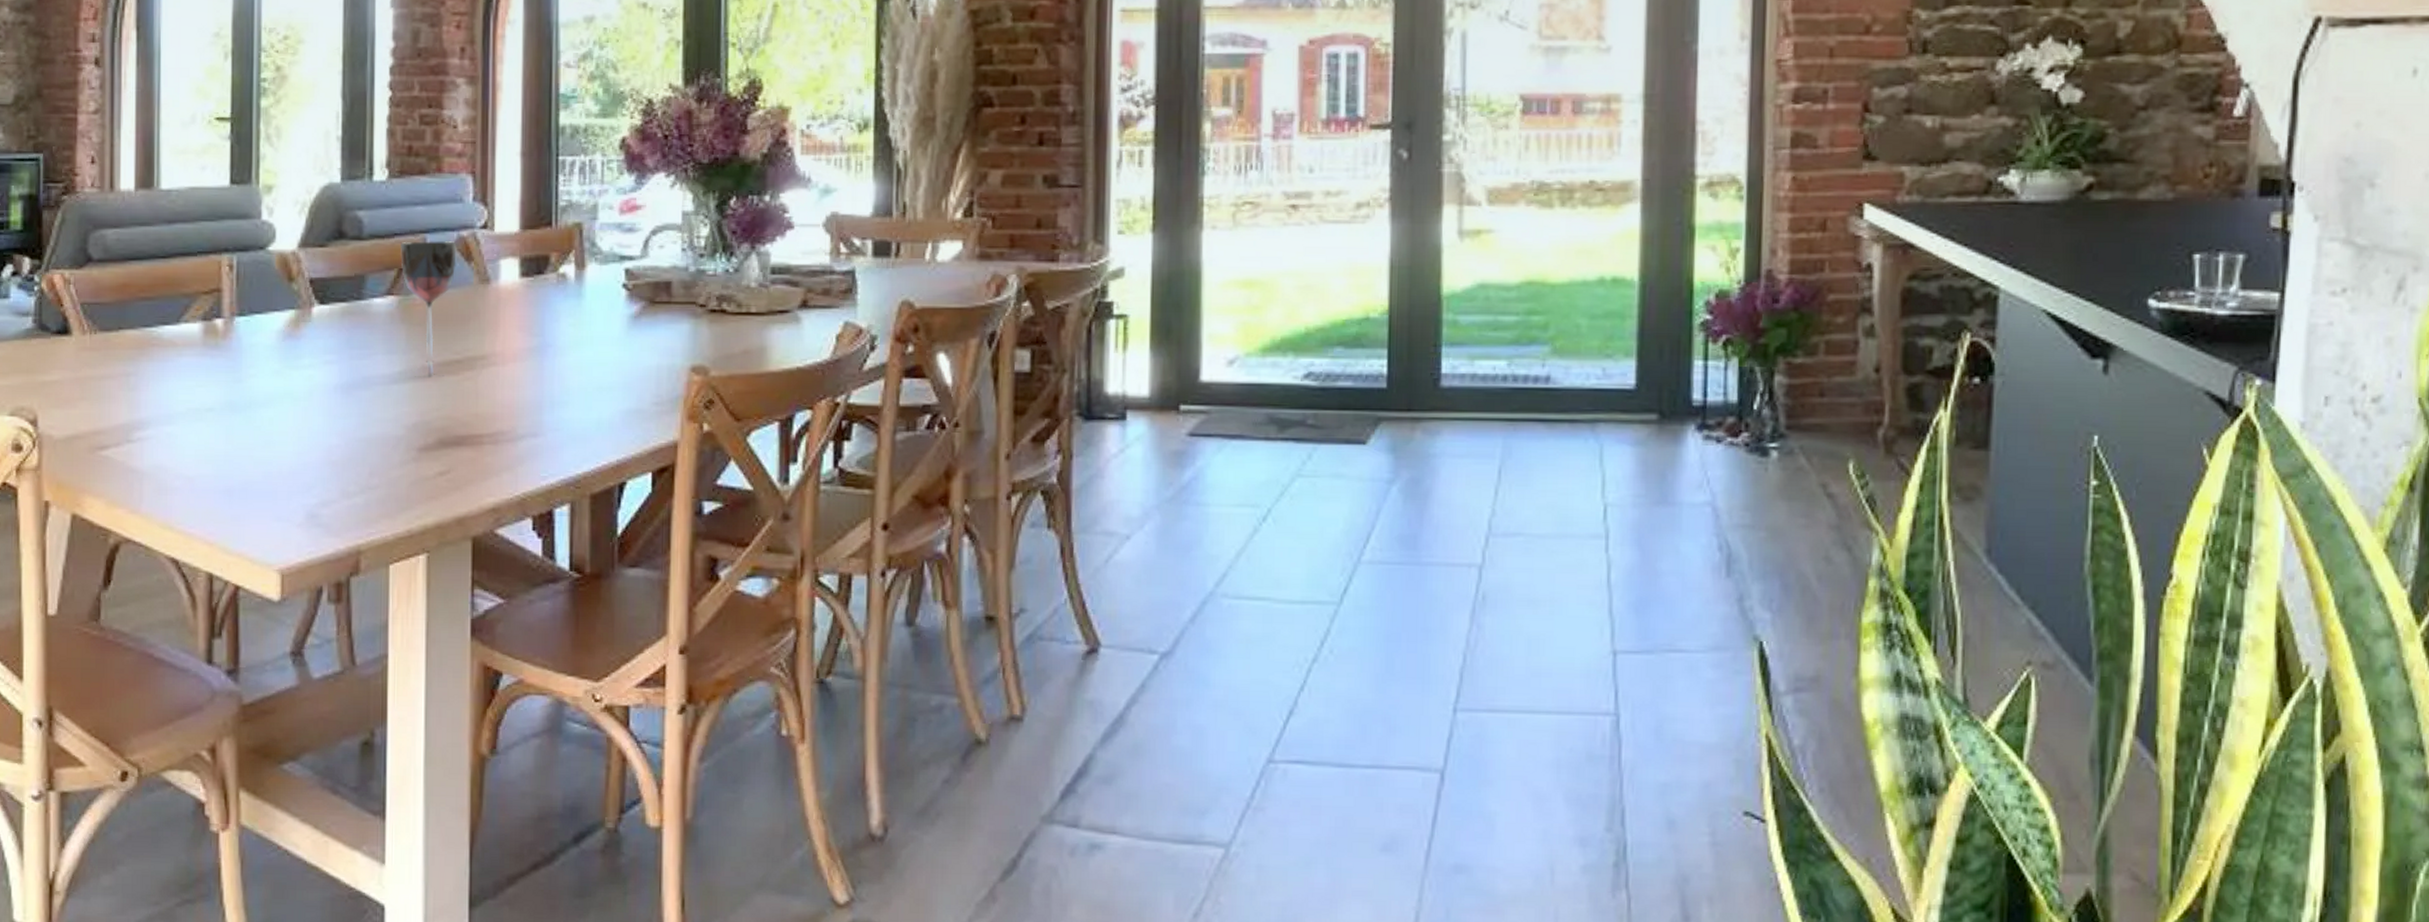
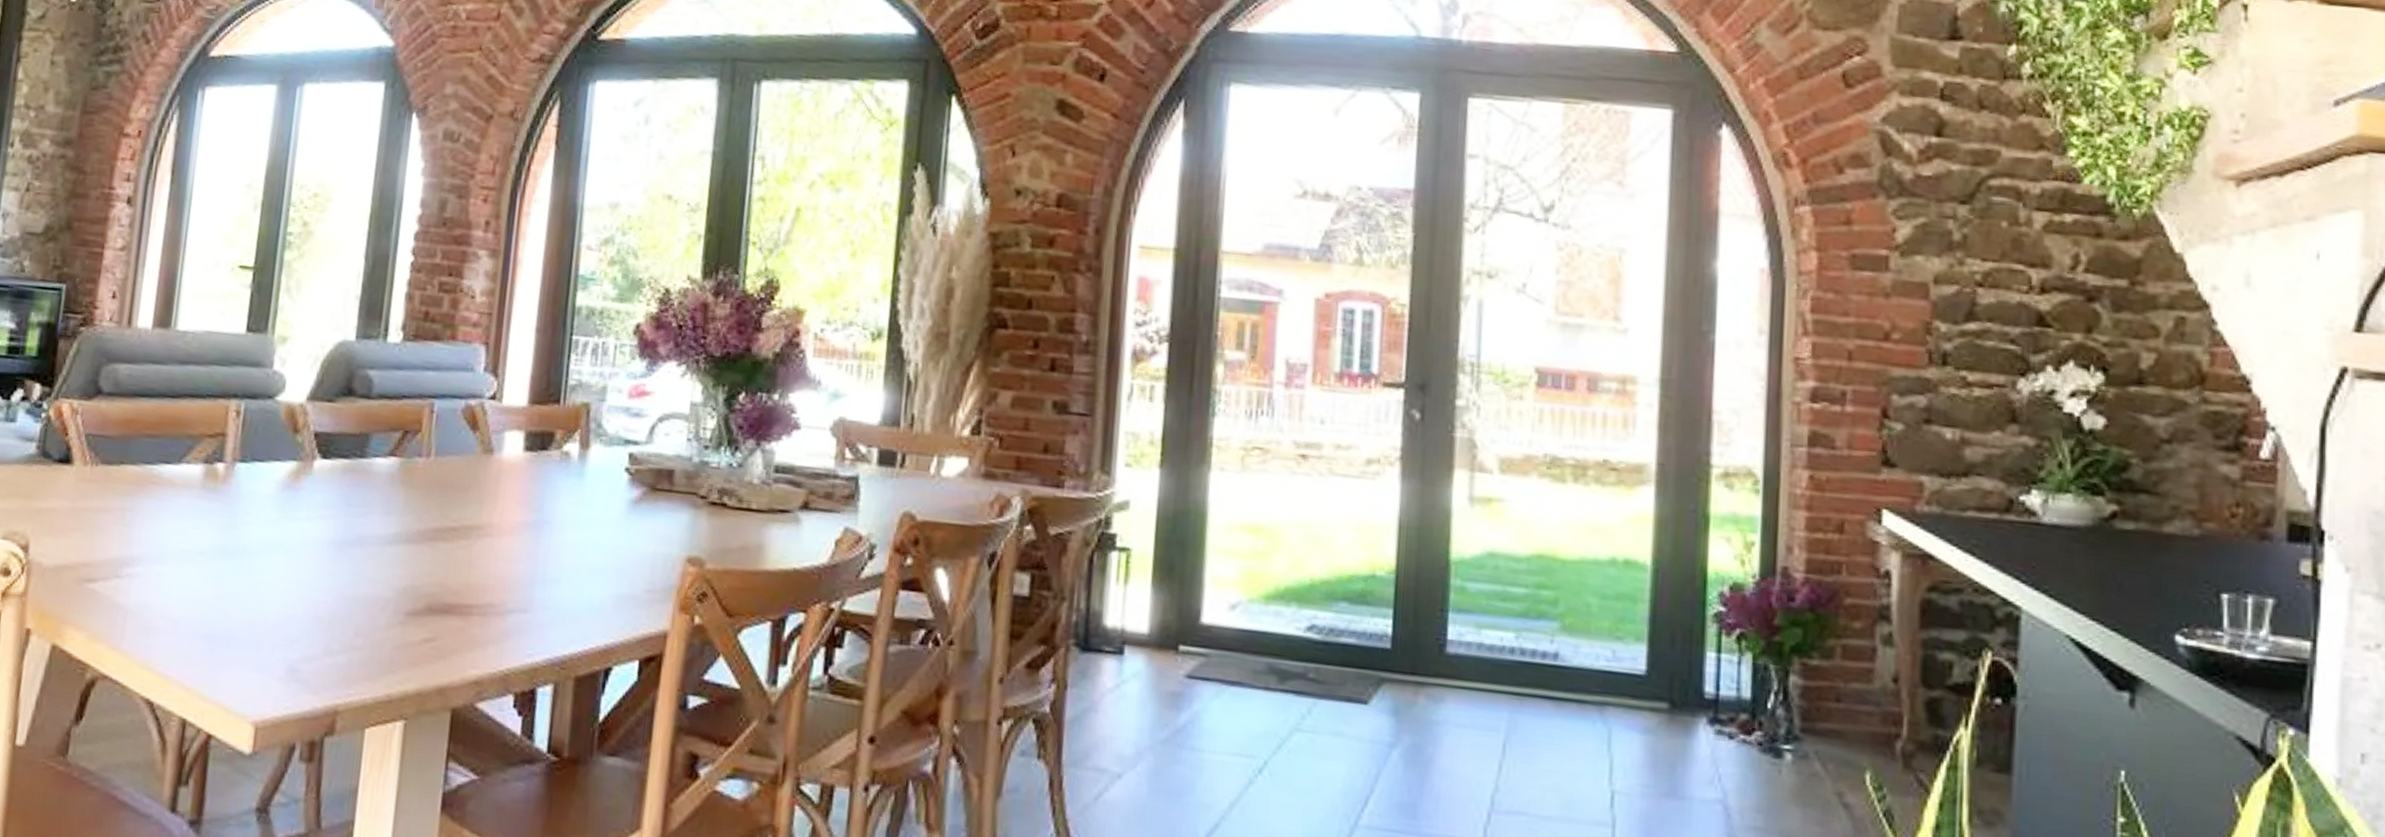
wineglass: present [400,241,456,379] -> none [407,405,463,544]

